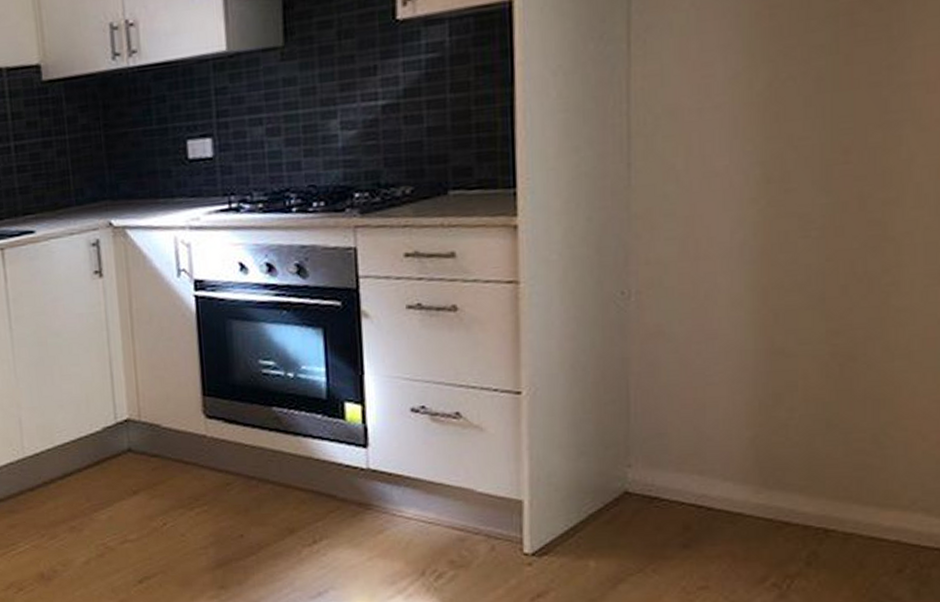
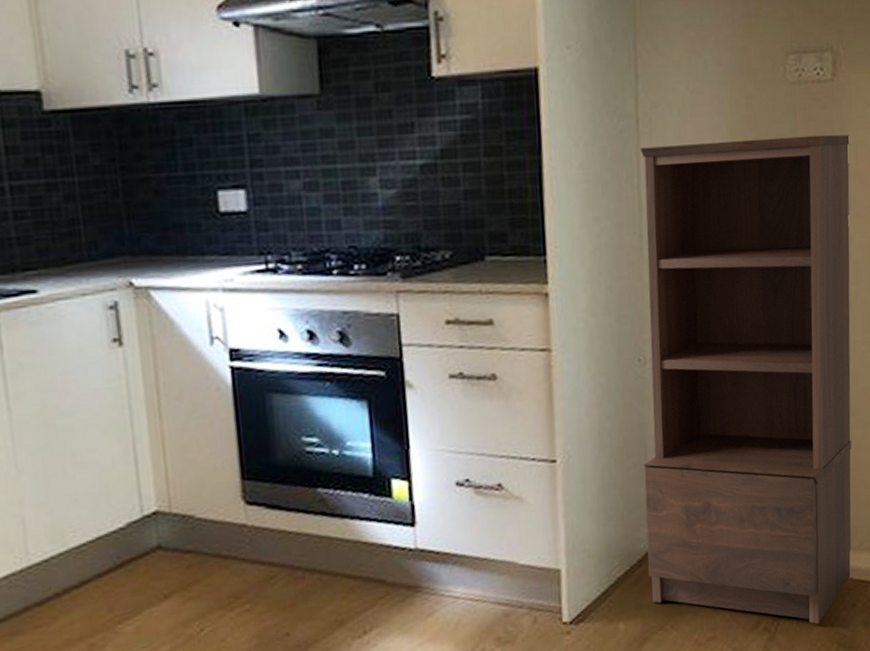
shelving unit: none [624,38,915,586] -> present [639,134,851,624]

